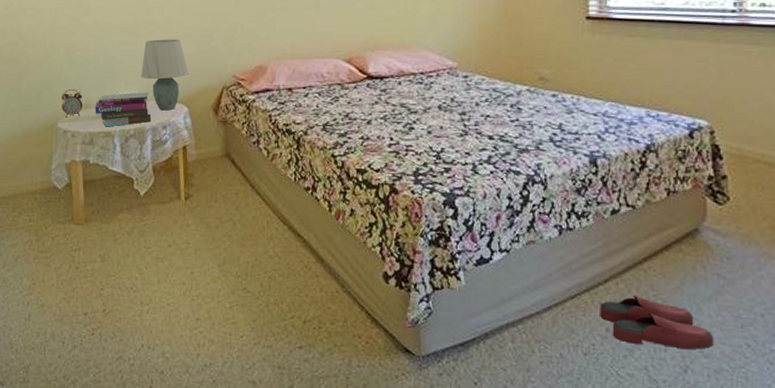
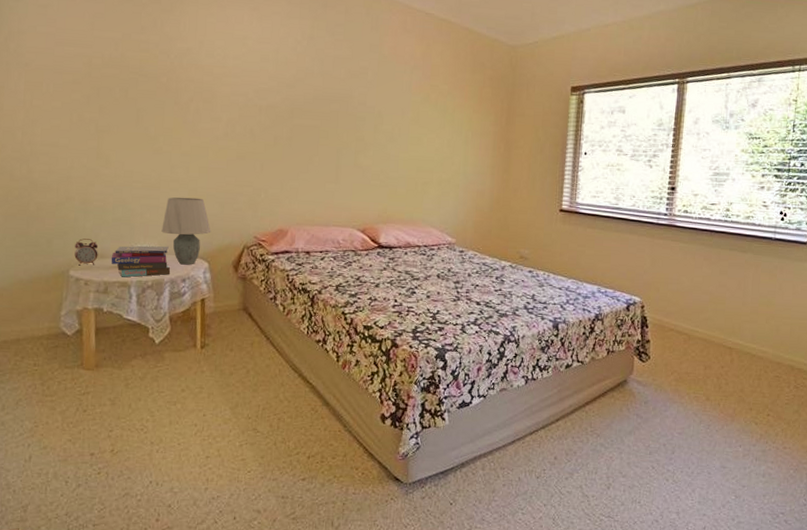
slippers: present [600,295,714,350] -> none [551,431,631,472]

